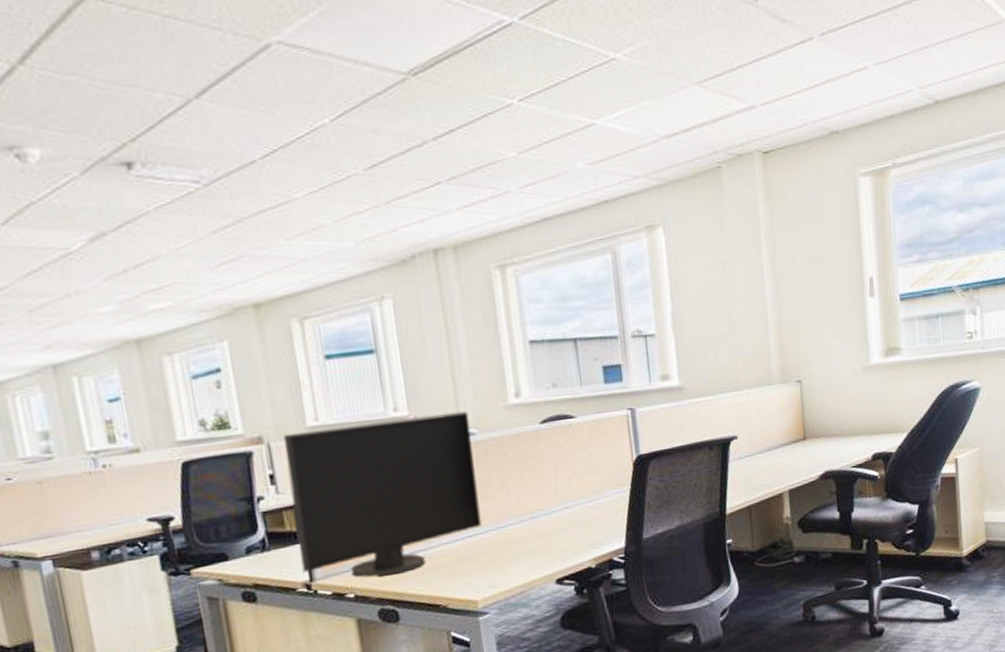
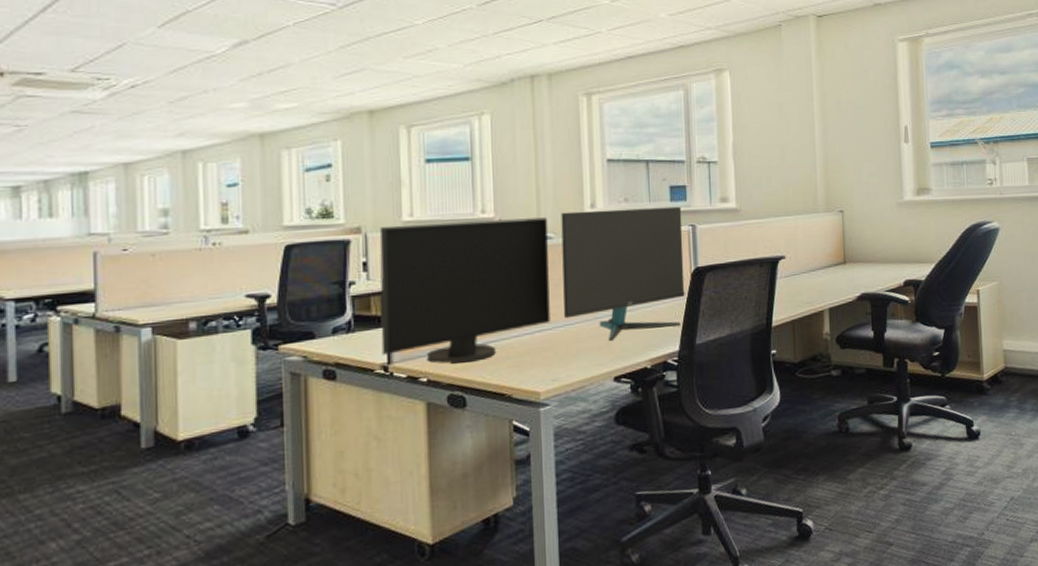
computer monitor: none [482,388,628,543] -> present [561,206,685,342]

